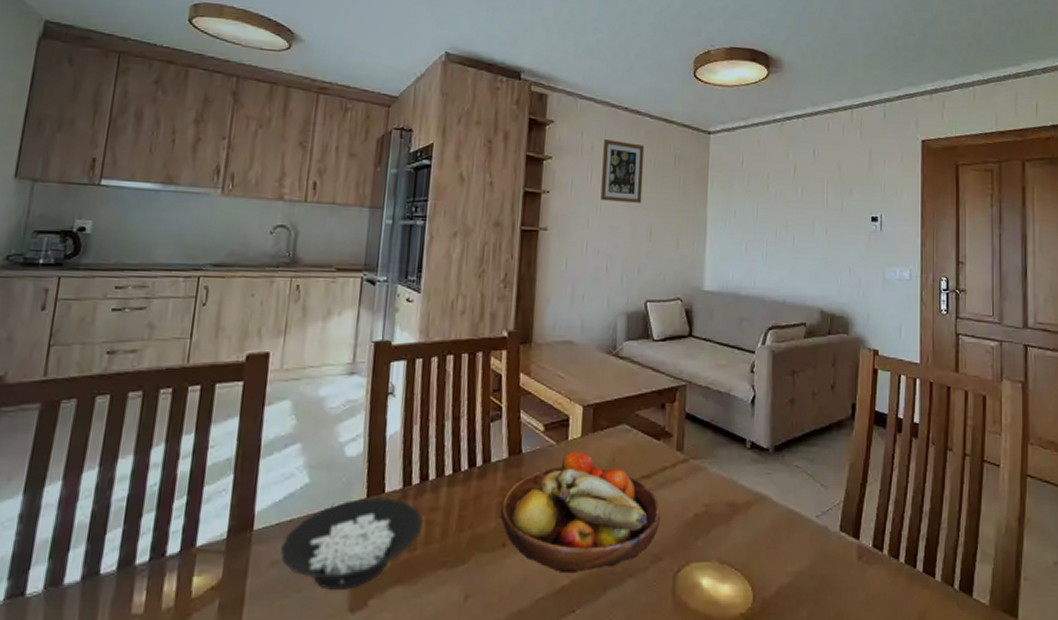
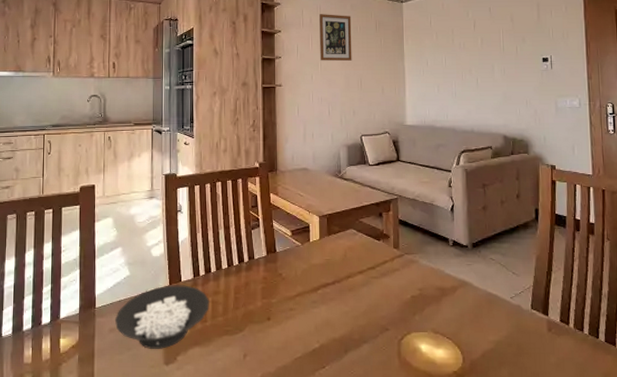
fruit bowl: present [500,451,661,572] -> none [264,249,385,339]

